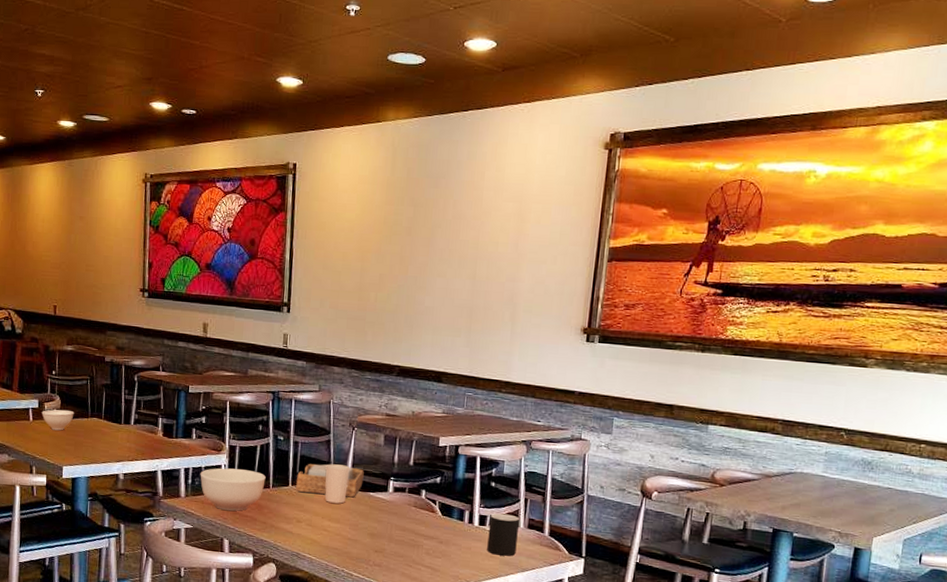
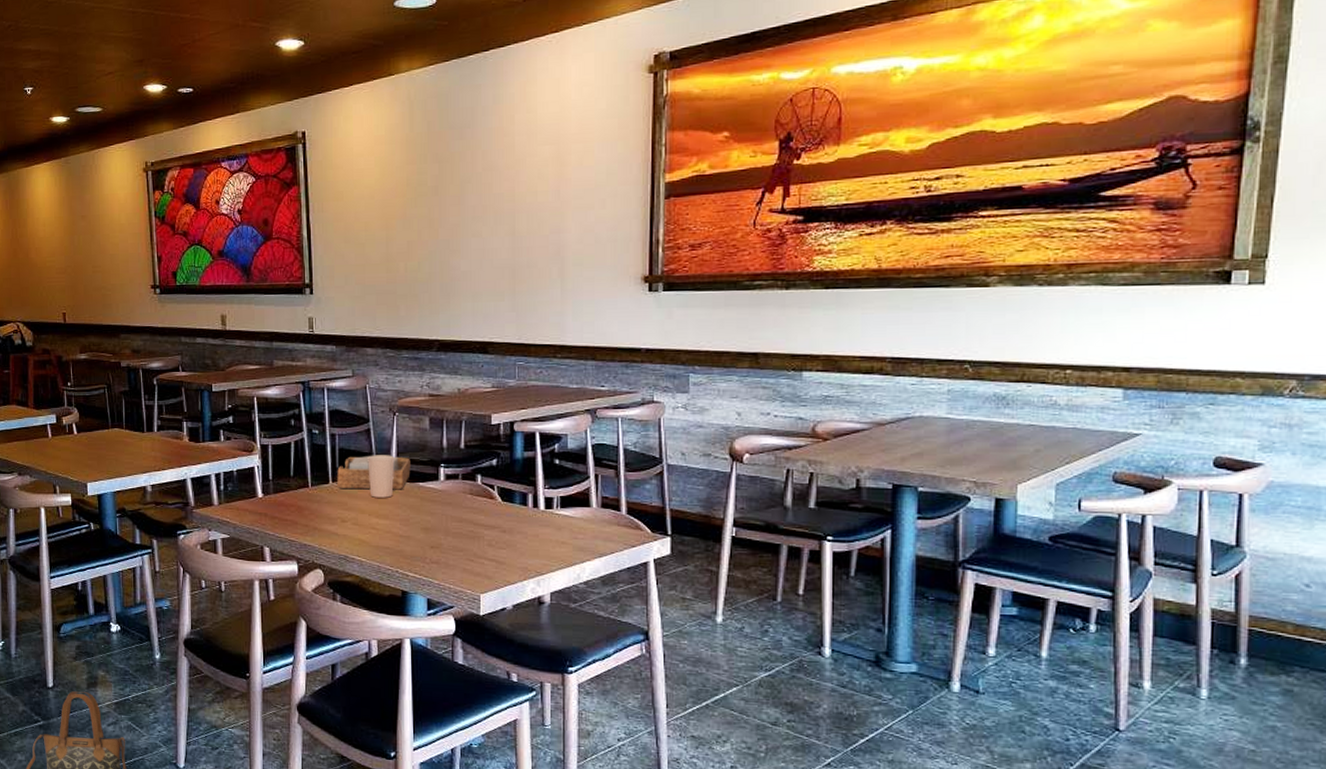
bowl: present [41,409,74,431] -> none [60,422,94,445]
bowl: present [200,468,266,511] -> none [232,470,303,515]
cup: present [487,513,520,556] -> none [557,493,592,541]

